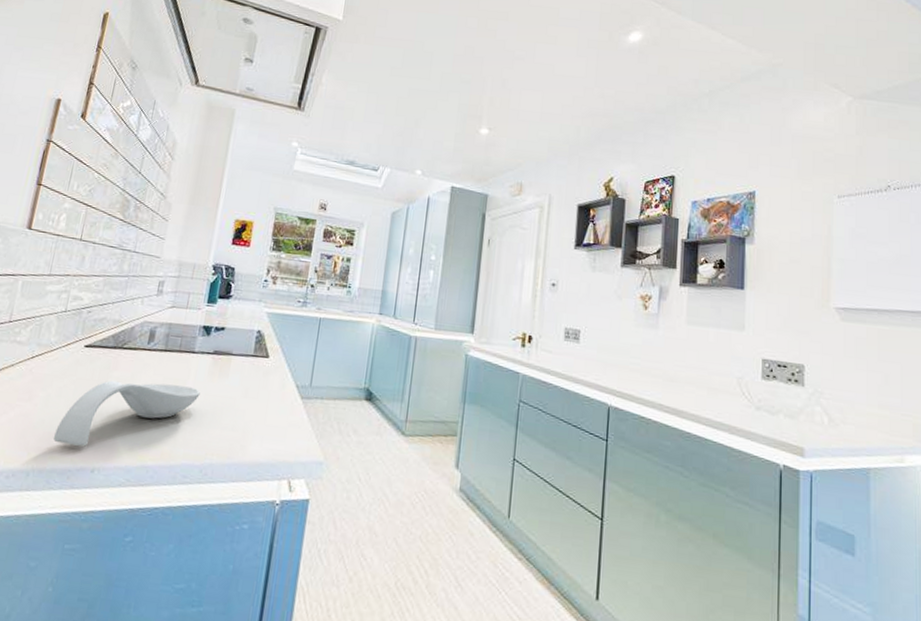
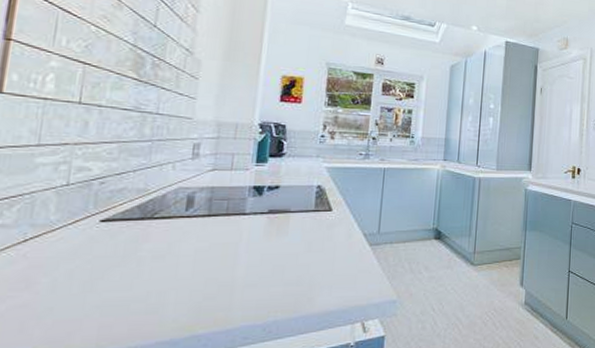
spoon rest: present [53,380,200,447] -> none [67,249,256,330]

